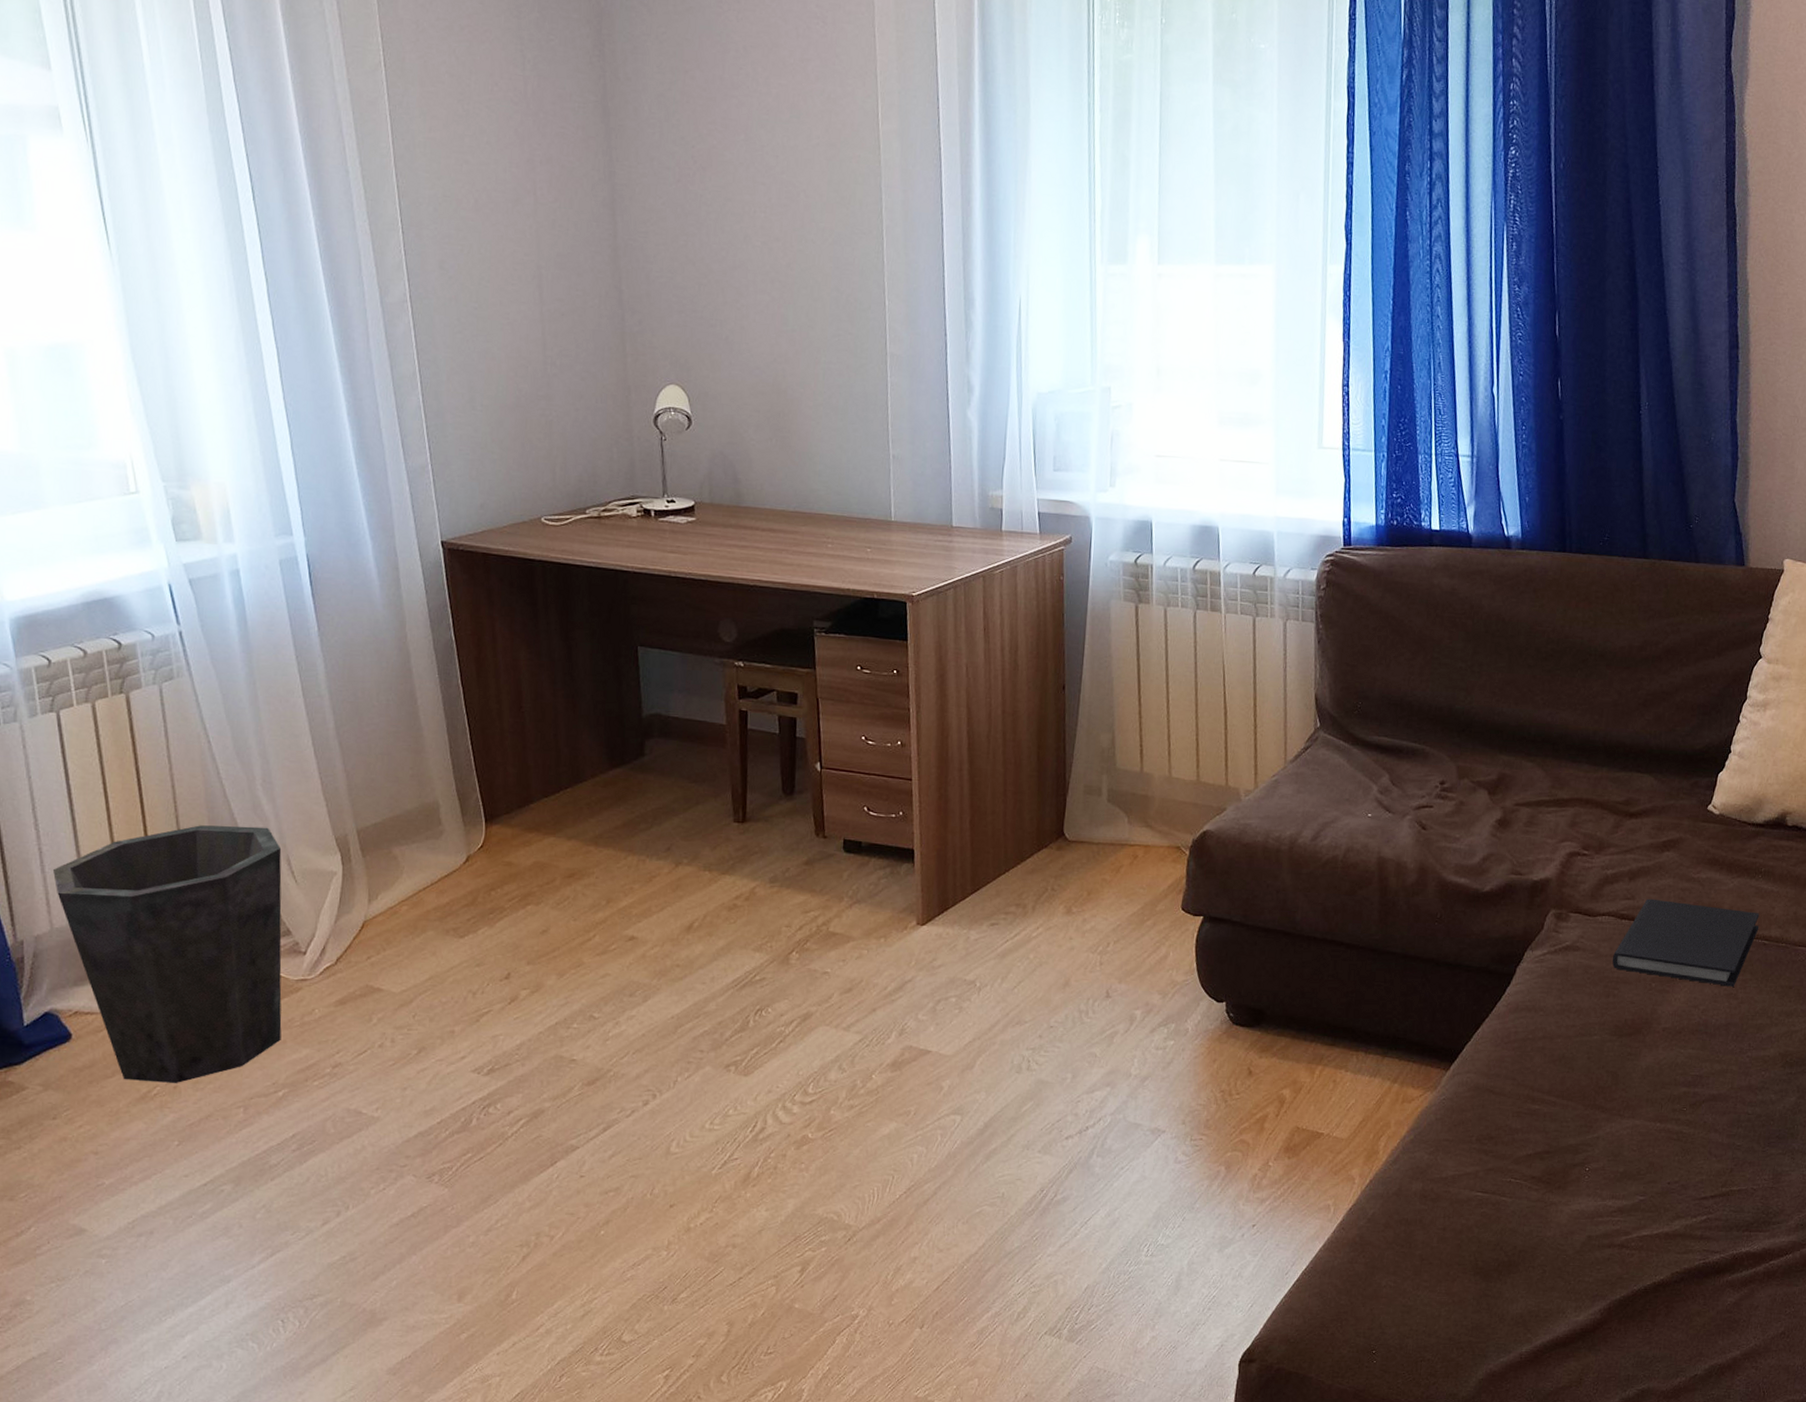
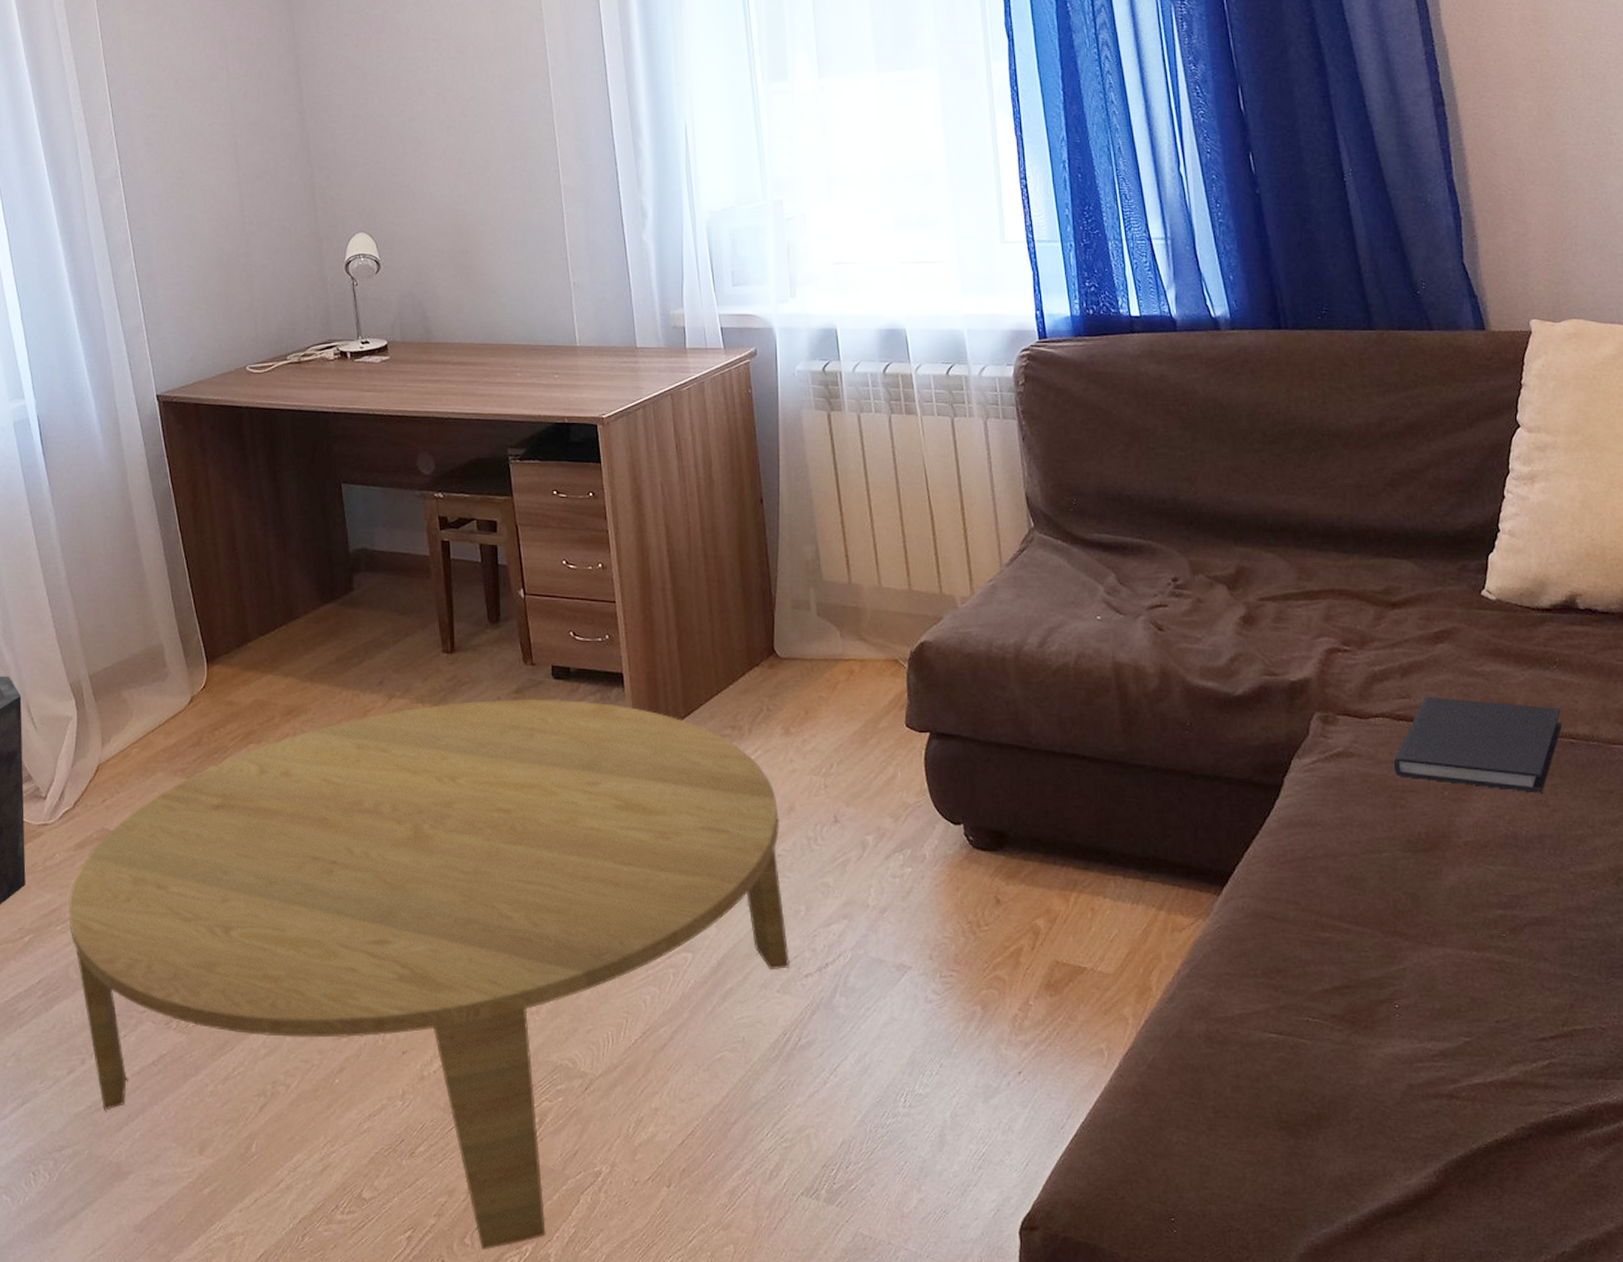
coffee table: none [326,870,1055,1386] -> present [67,698,791,1249]

